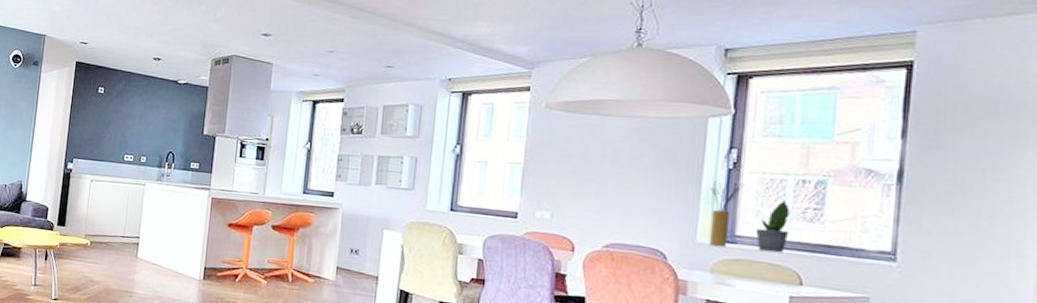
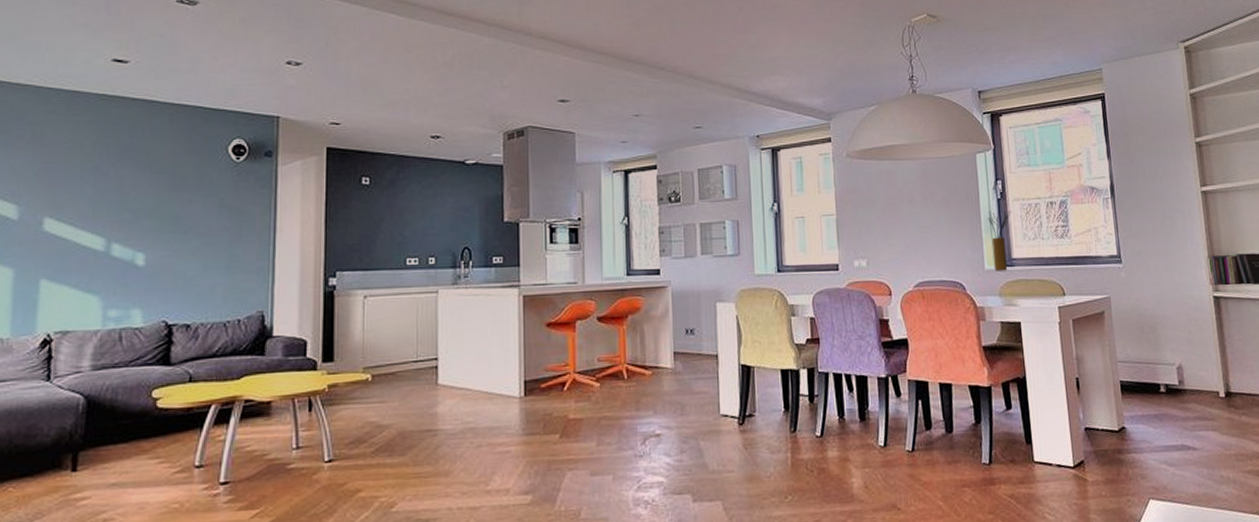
potted plant: present [755,200,790,254] -> none [1025,222,1049,270]

